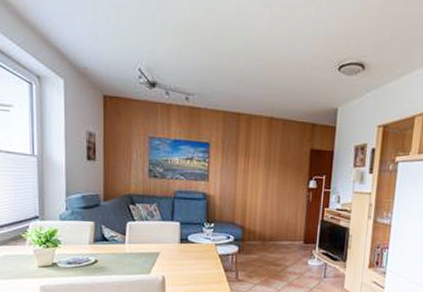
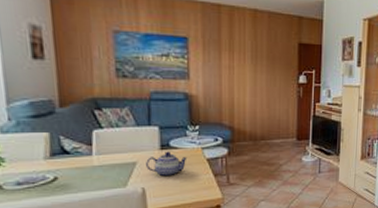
teapot: none [167,244,202,268] -> present [146,151,187,177]

